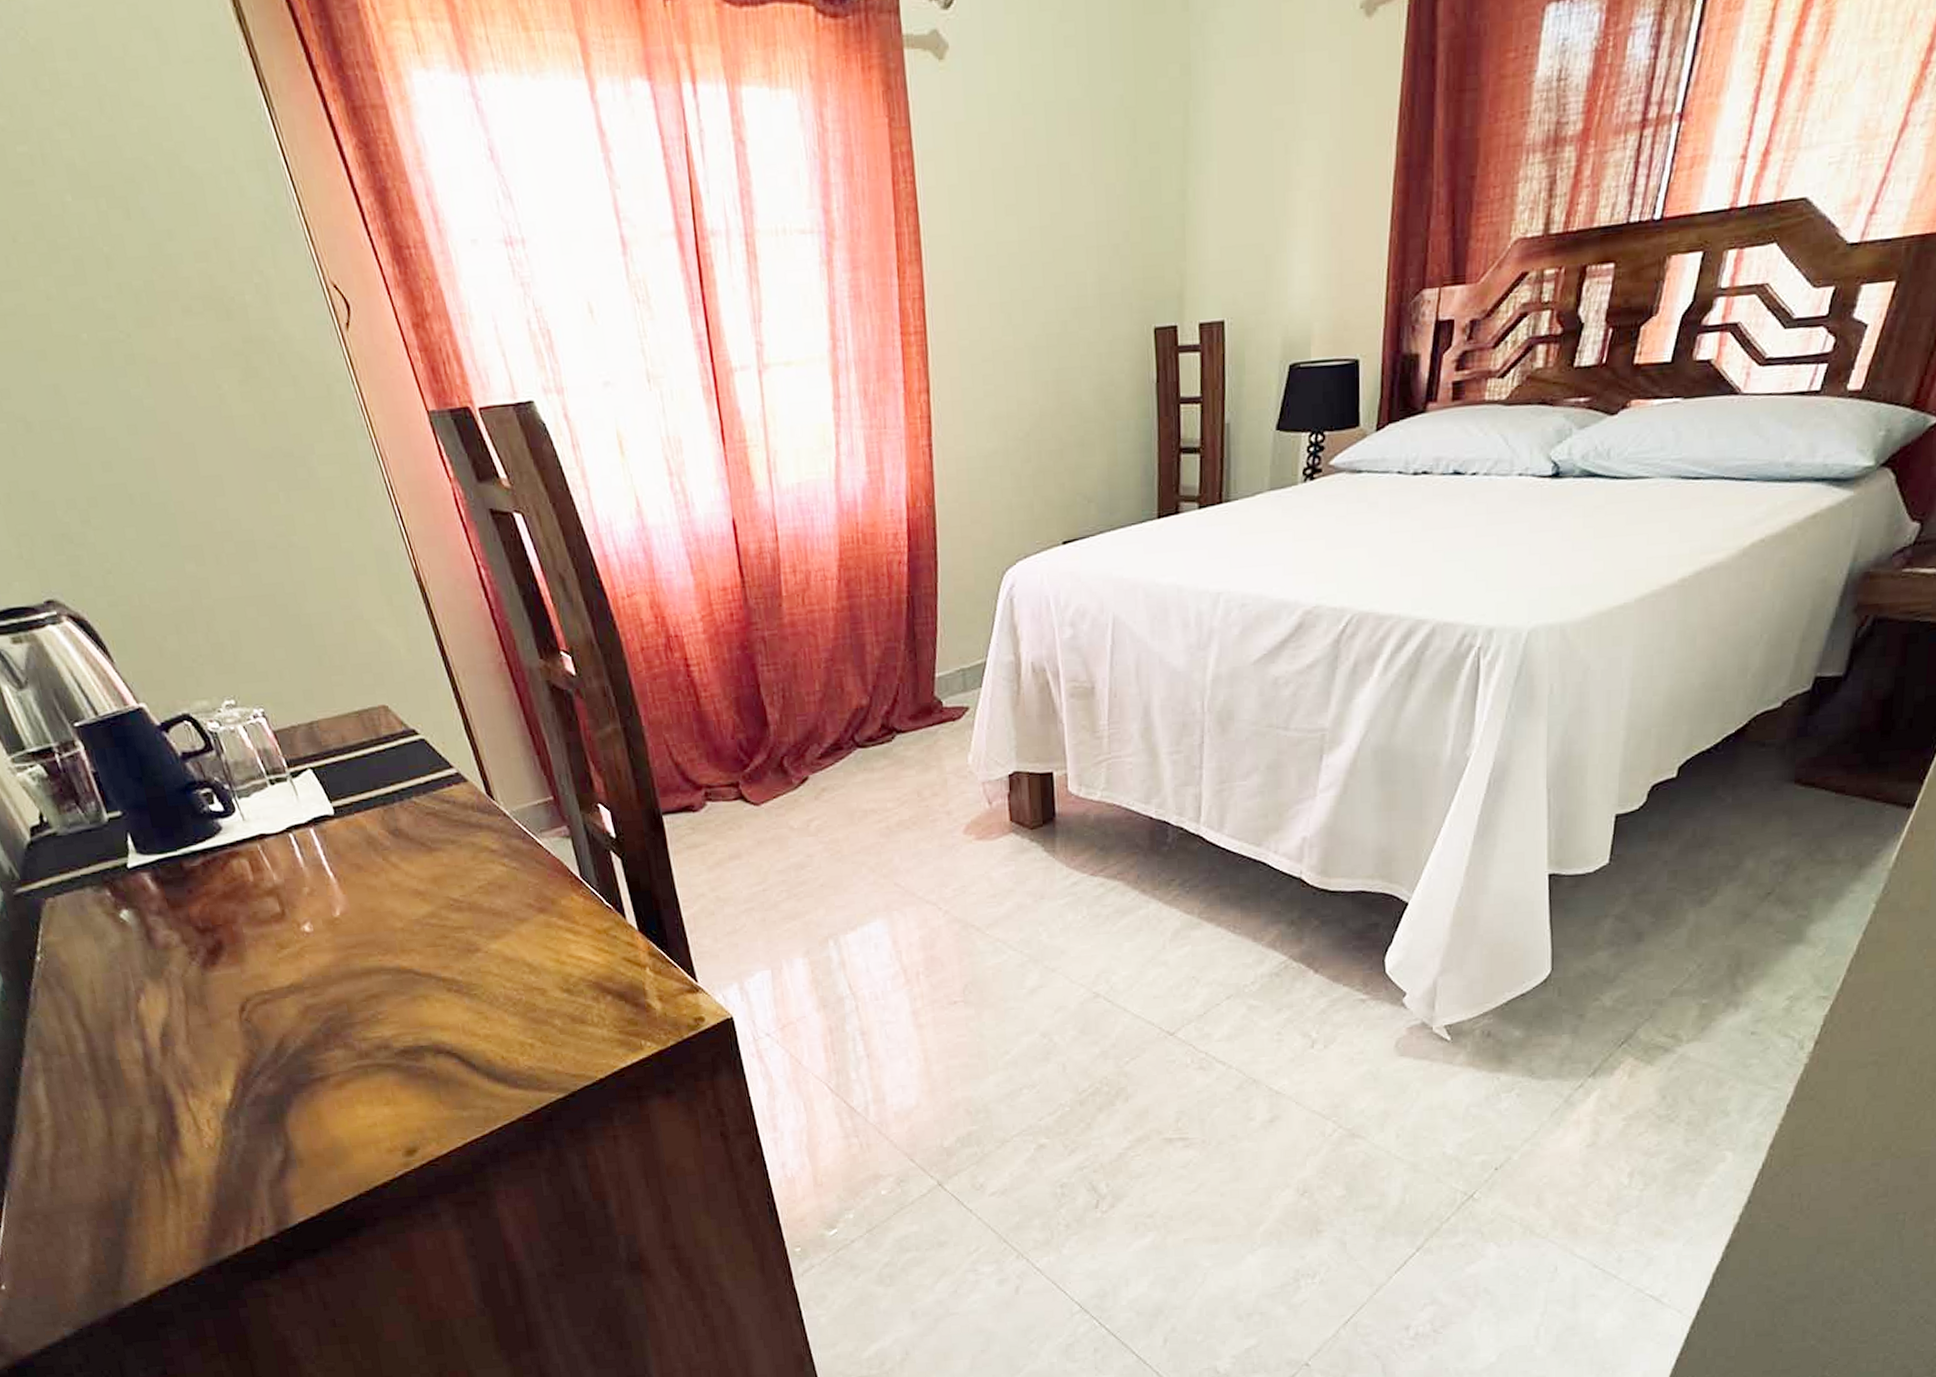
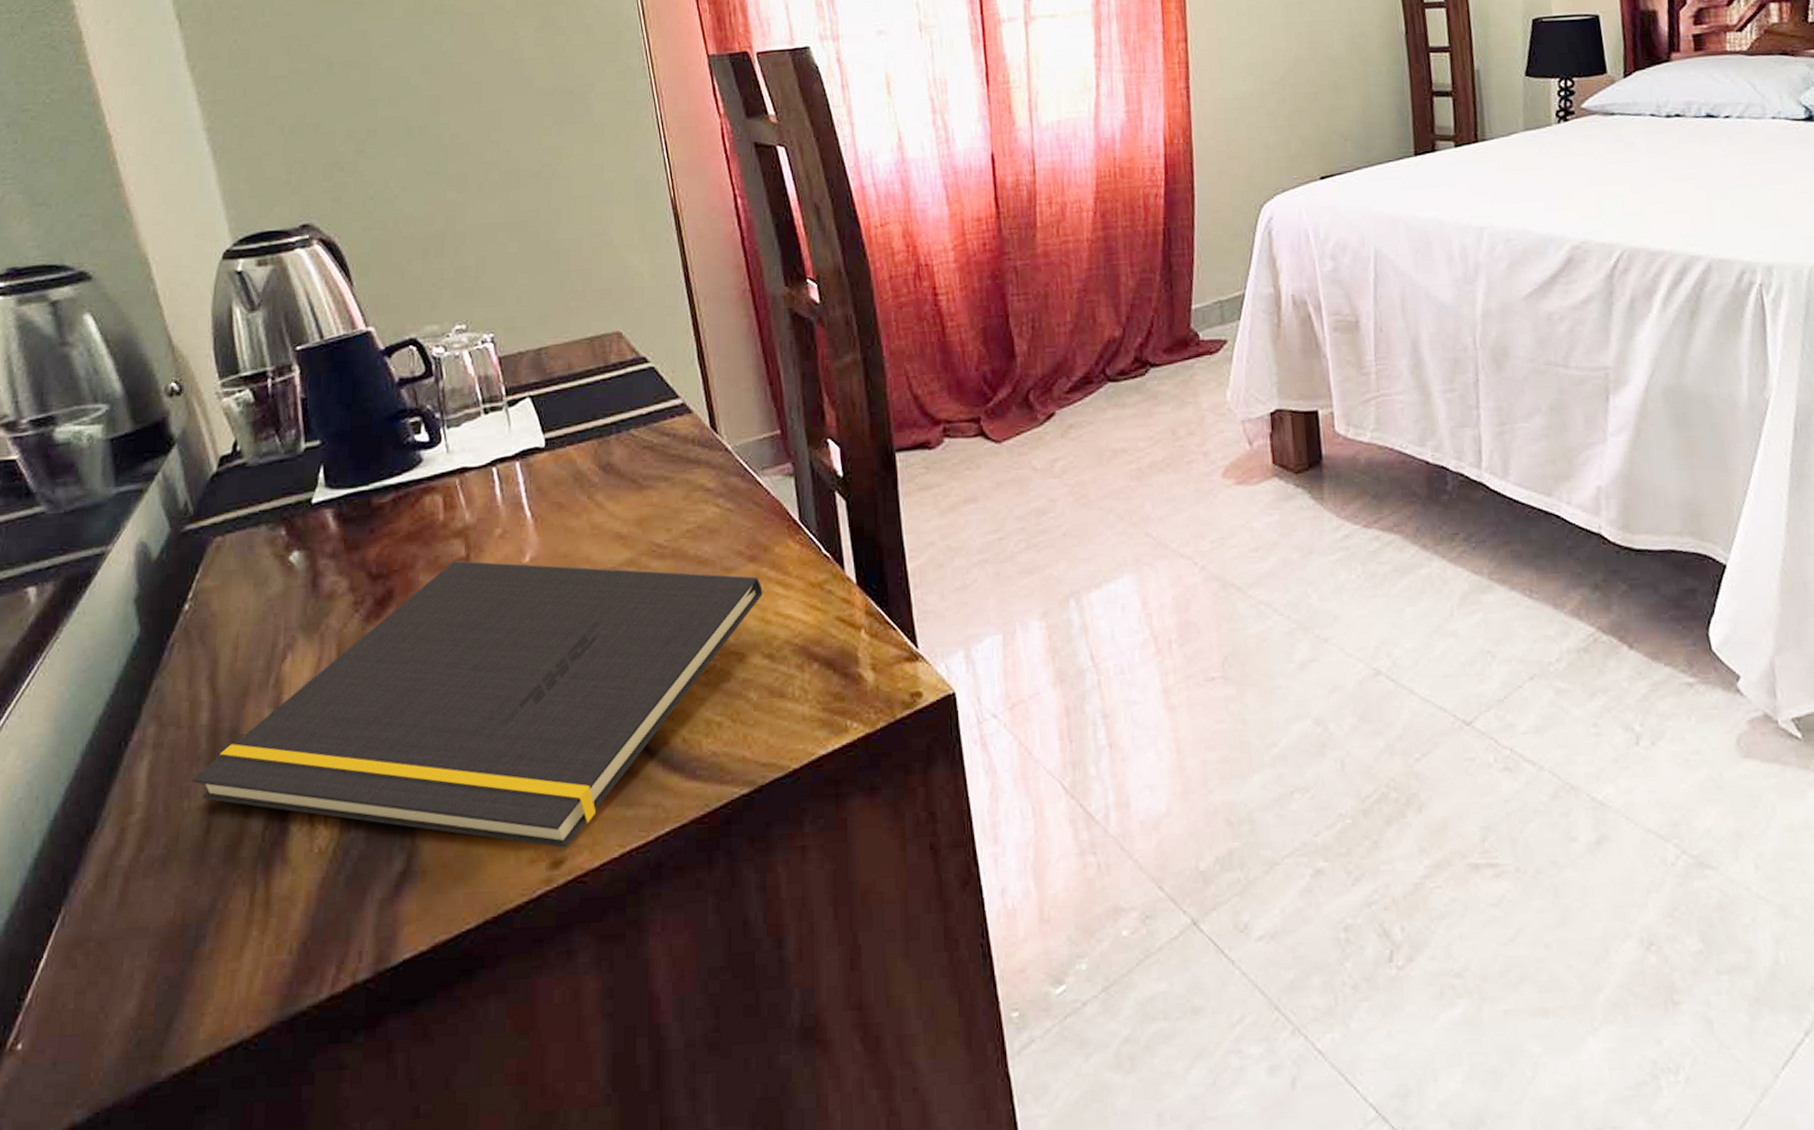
notepad: none [84,915,555,1141] -> present [191,560,763,848]

